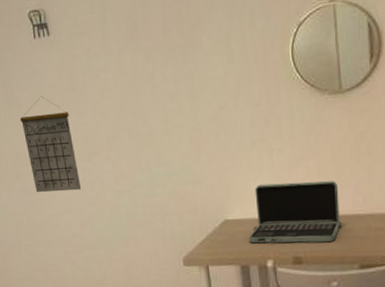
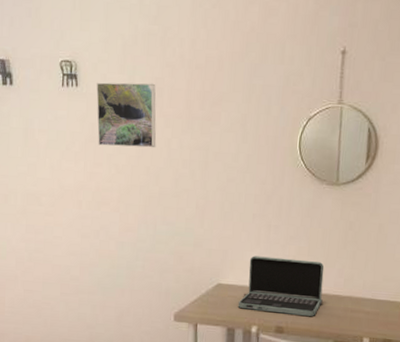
calendar: present [20,96,82,193] -> none [36,141,87,236]
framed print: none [68,17,139,94] -> present [96,82,156,148]

